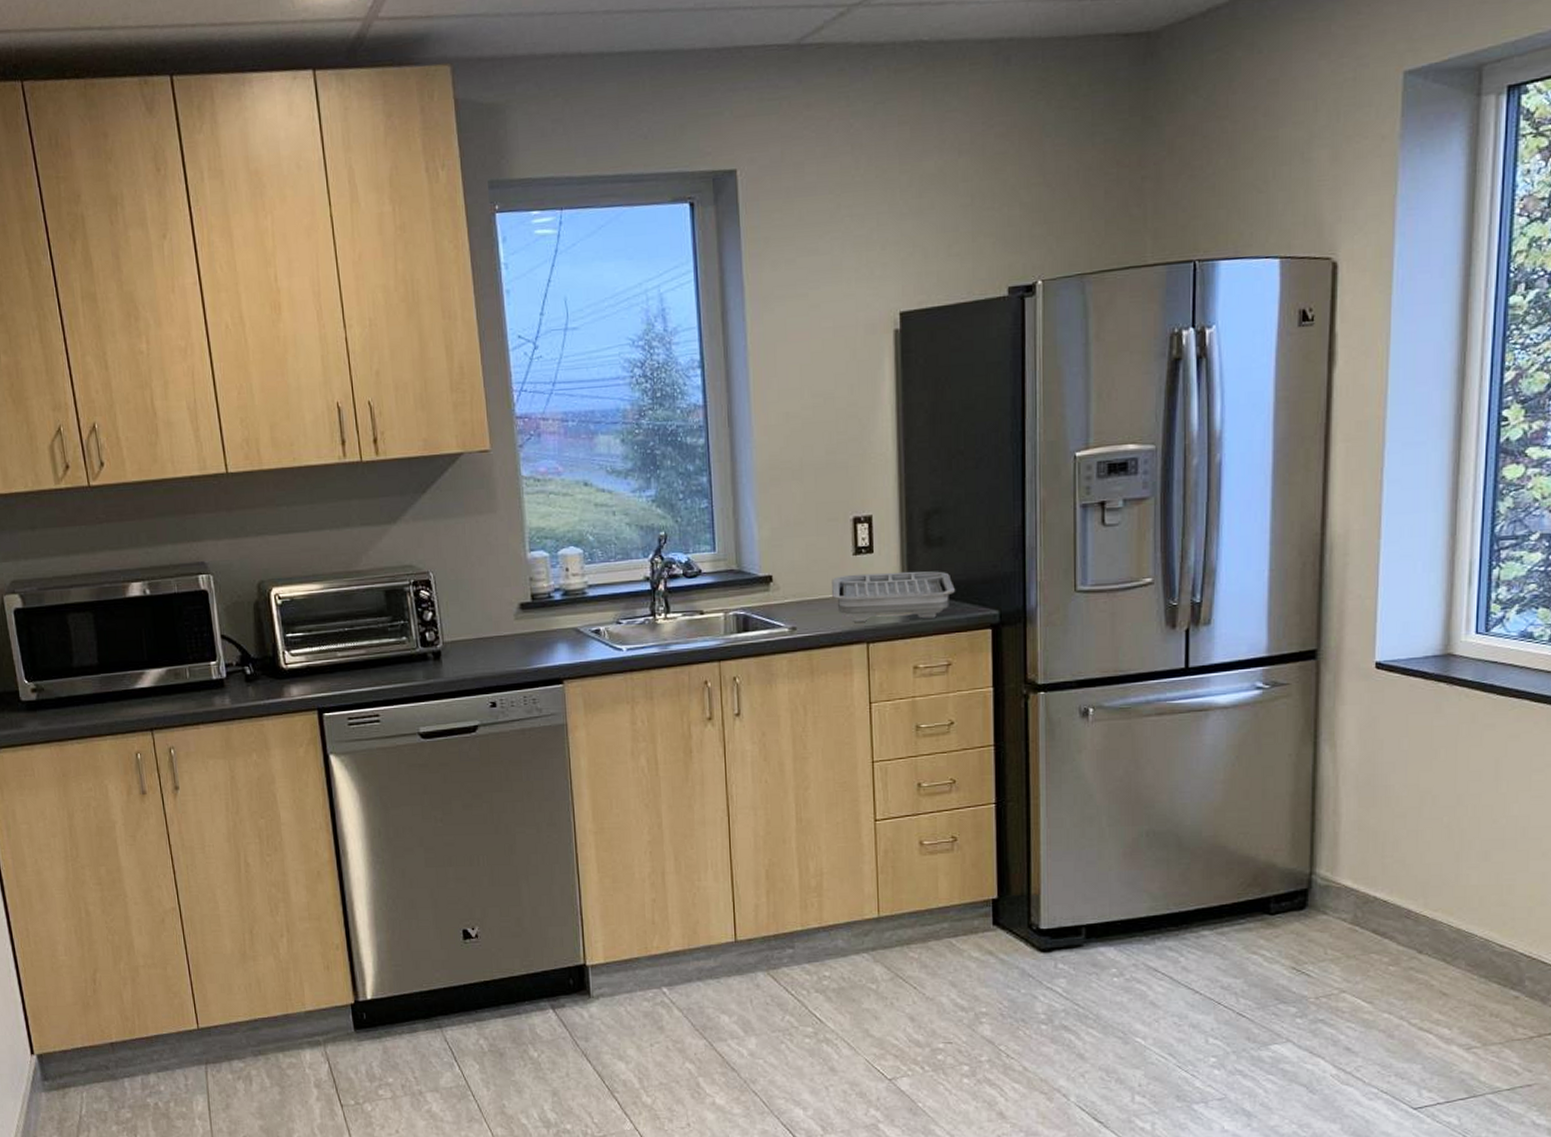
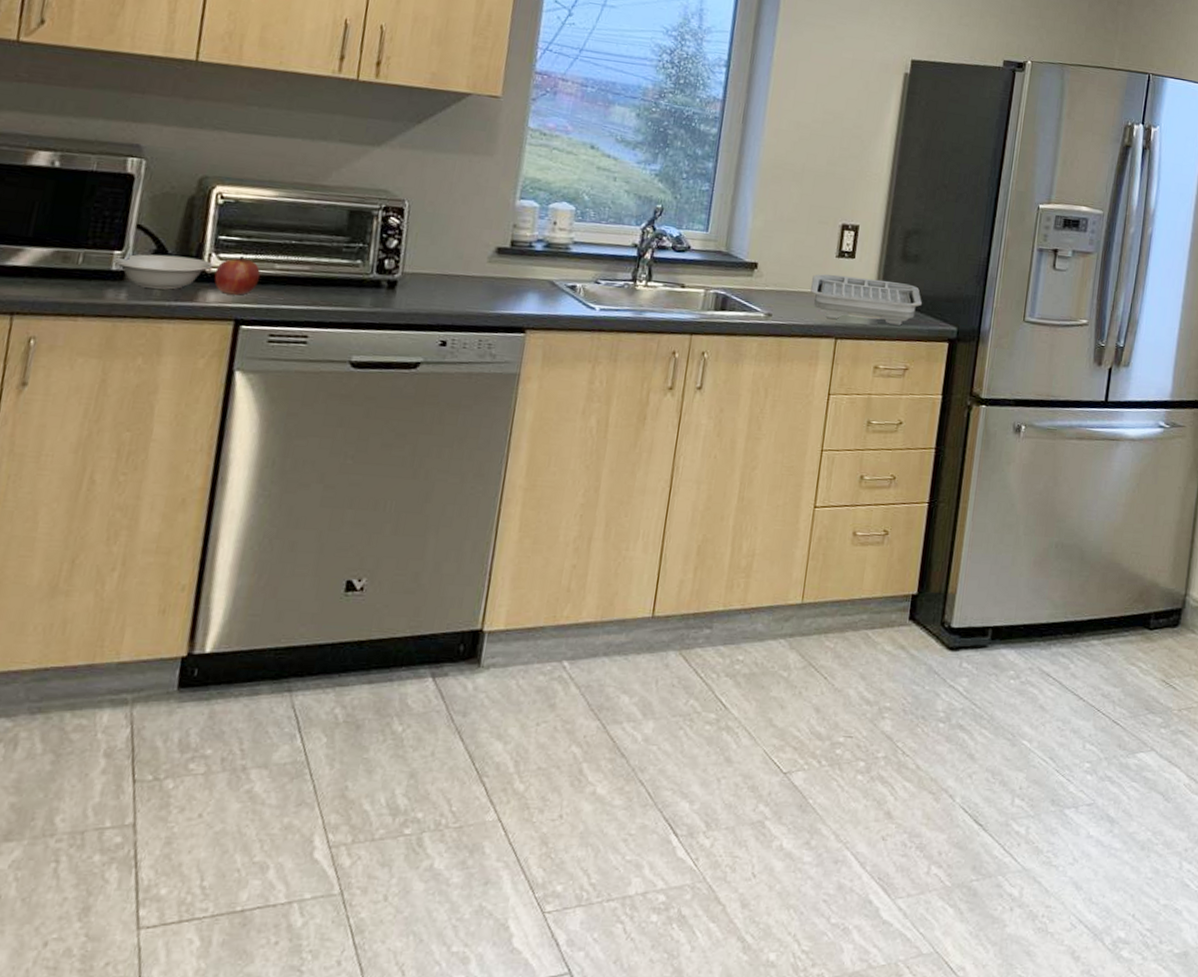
bowl: none [211,657,289,691] -> present [112,254,213,290]
fruit: none [291,649,328,687] -> present [214,255,261,295]

